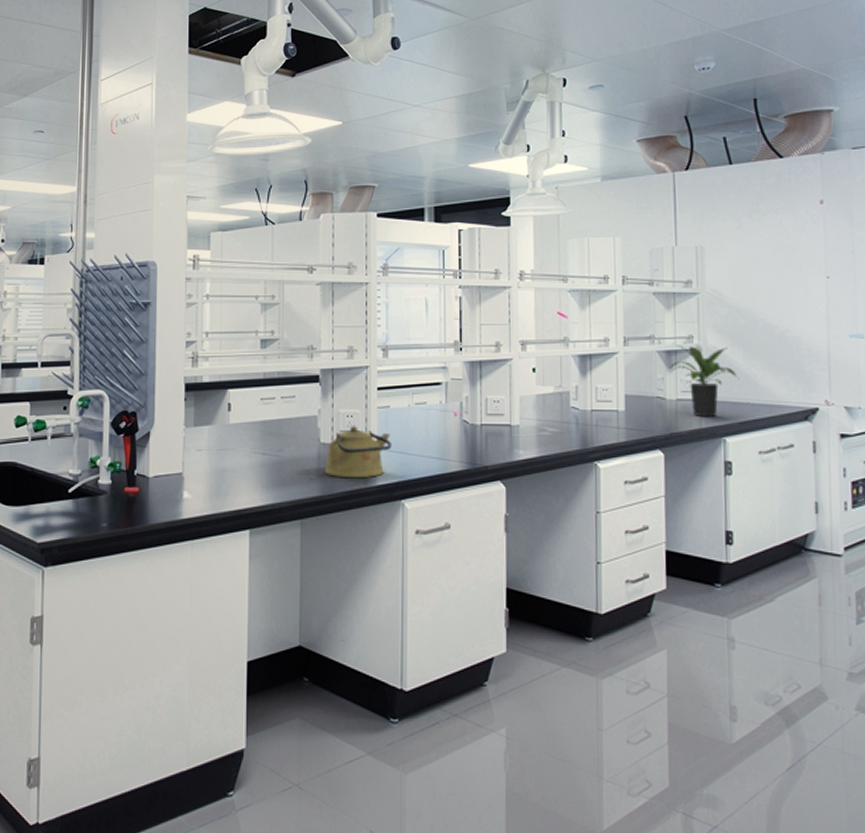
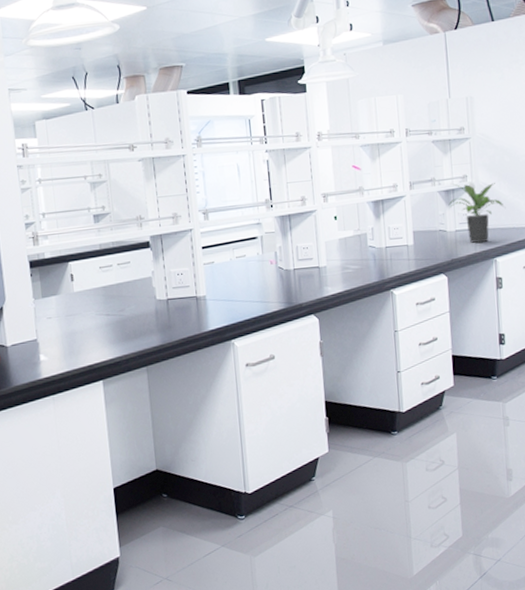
kettle: present [325,424,392,479] -> none [163,281,220,327]

